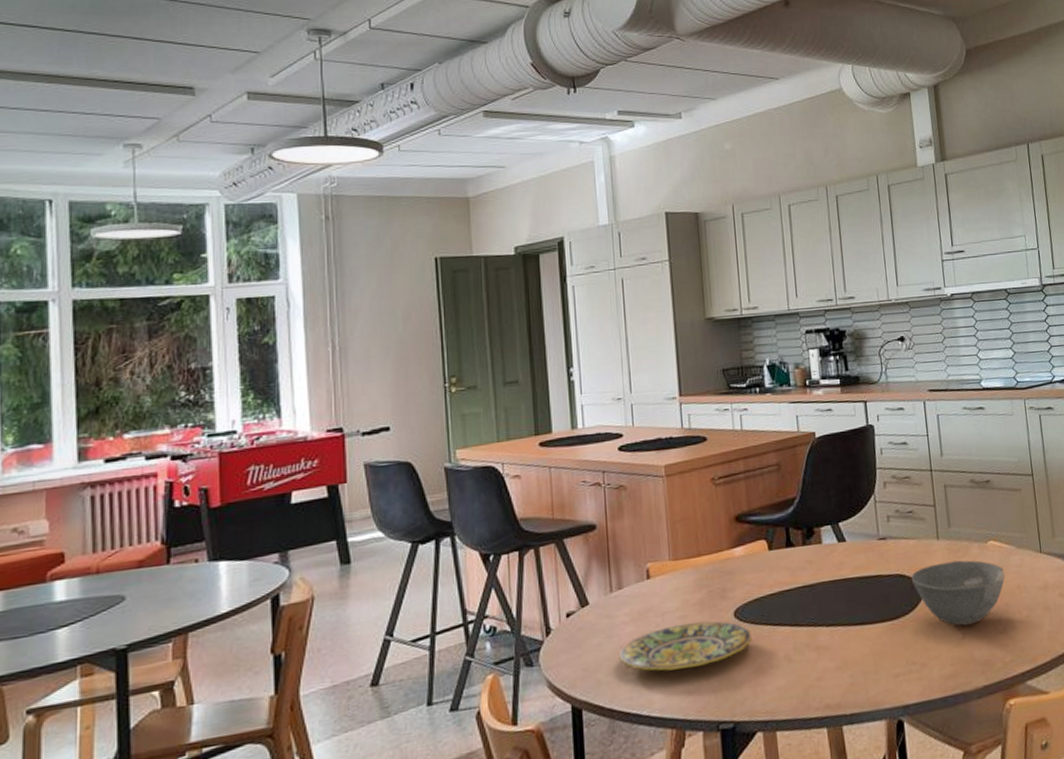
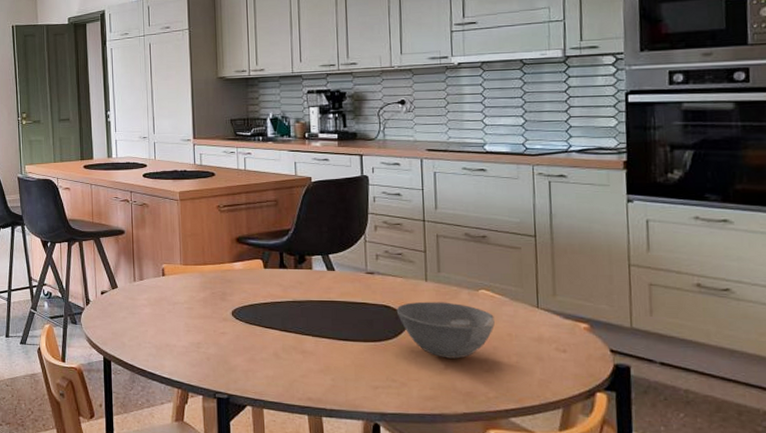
plate: present [618,621,752,671] -> none [138,313,246,348]

